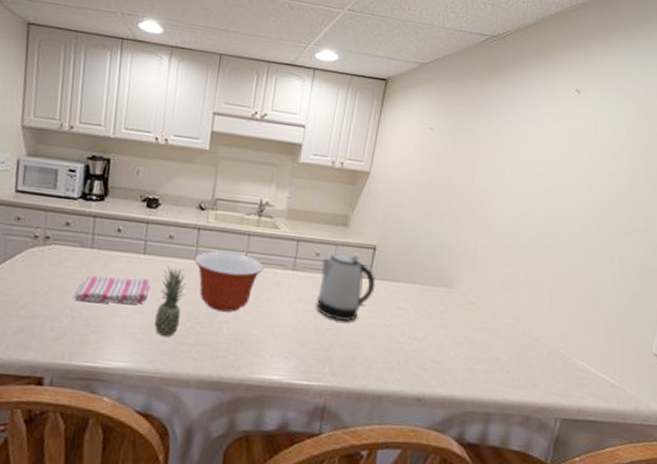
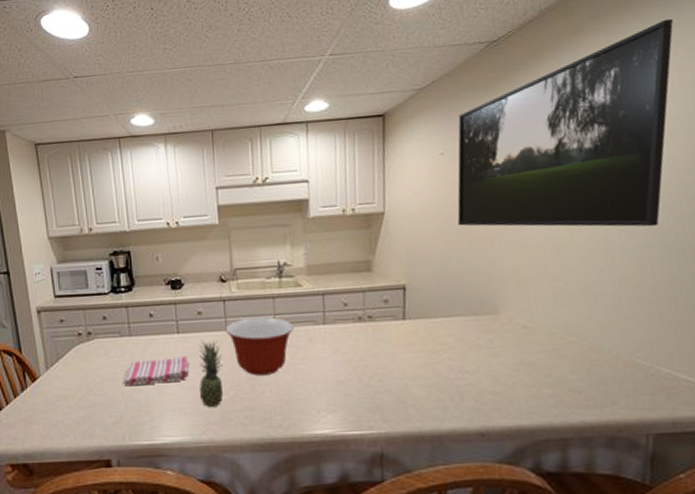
kettle: present [315,254,376,321] -> none [351,300,413,368]
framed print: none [433,54,637,233] -> present [457,18,674,227]

